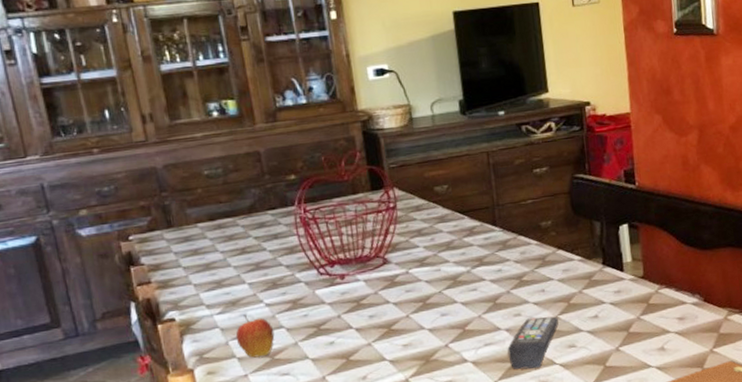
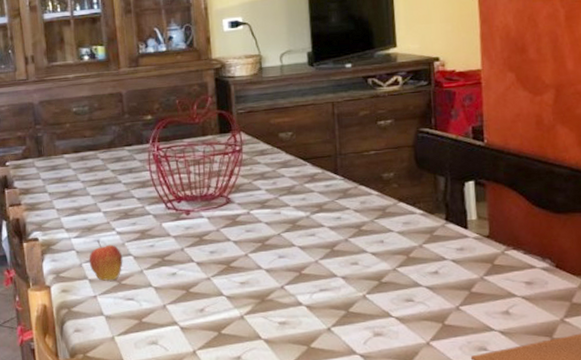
remote control: present [507,316,559,370] -> none [343,267,396,320]

